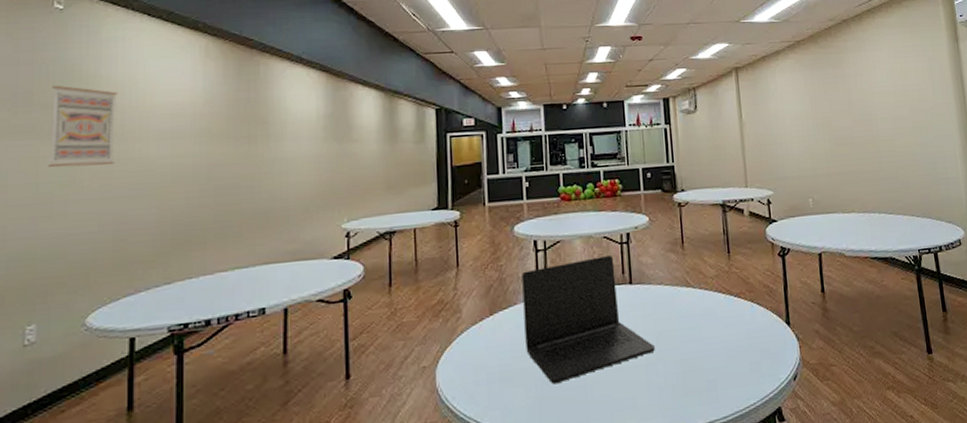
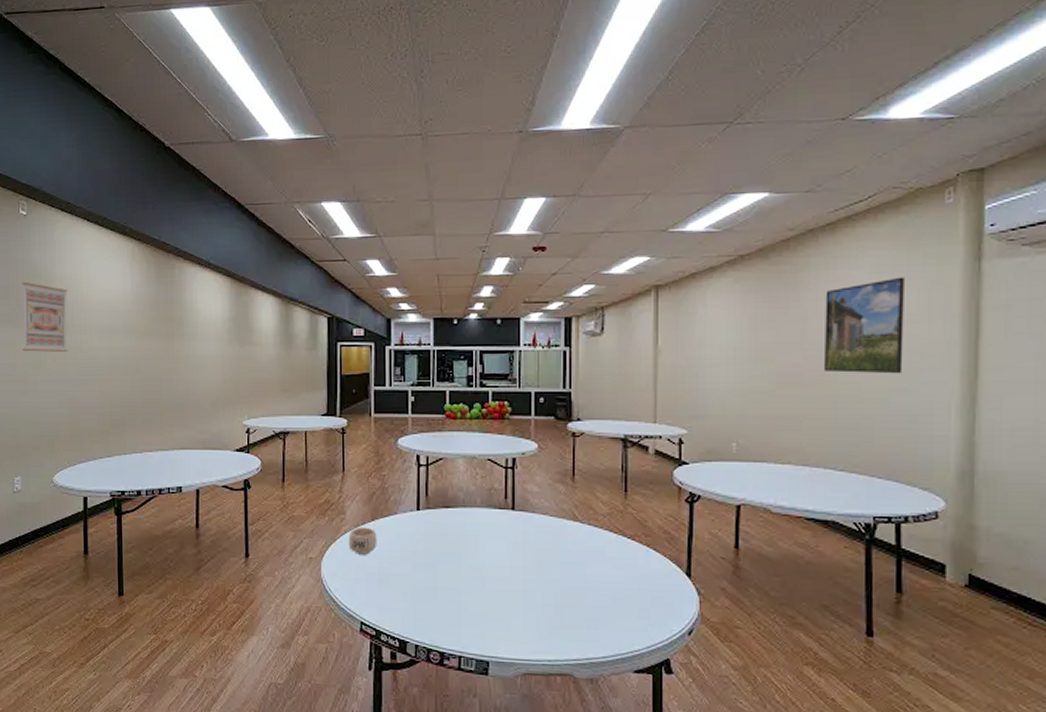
mug: none [465,322,497,355] -> present [348,527,377,555]
laptop: present [522,254,655,384] -> none [403,477,534,594]
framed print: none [861,55,921,133] -> present [825,277,904,374]

